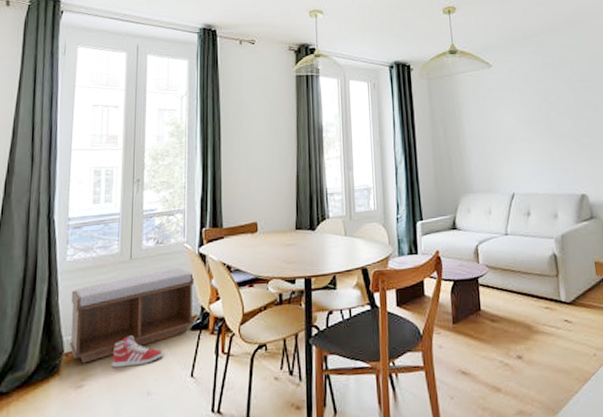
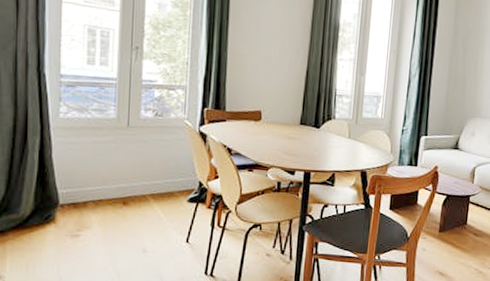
bench: present [70,267,195,364] -> none [65,142,193,216]
sneaker: present [112,335,163,368] -> none [108,198,160,226]

